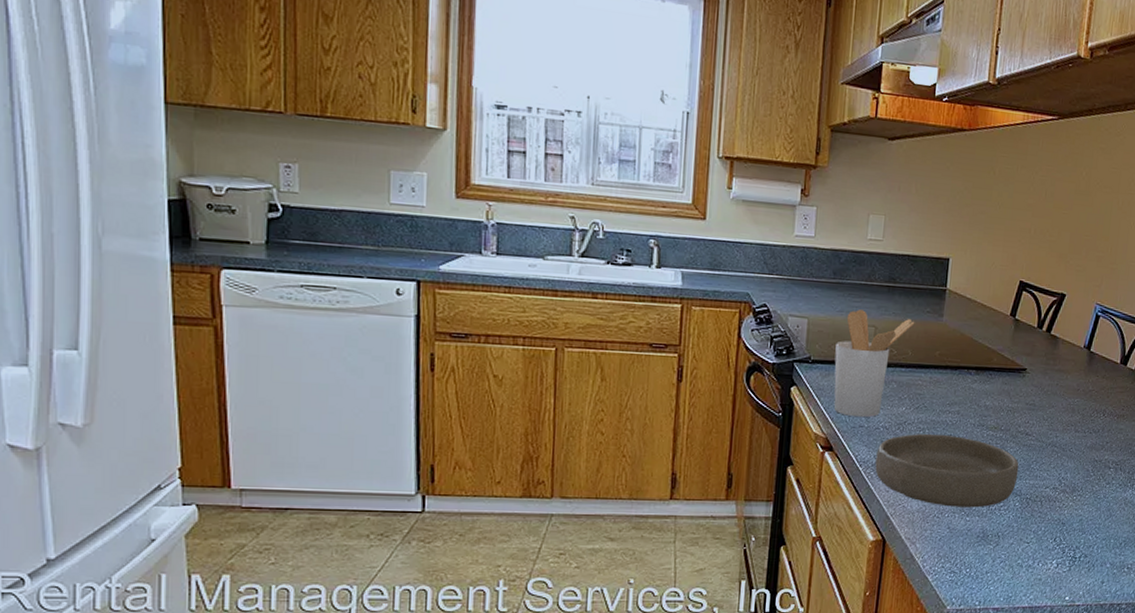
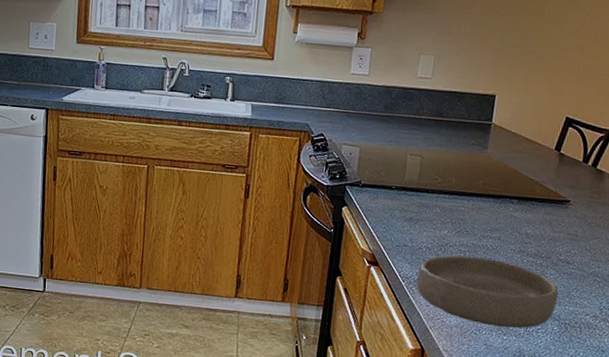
utensil holder: present [833,309,915,418] -> none [380,140,460,238]

